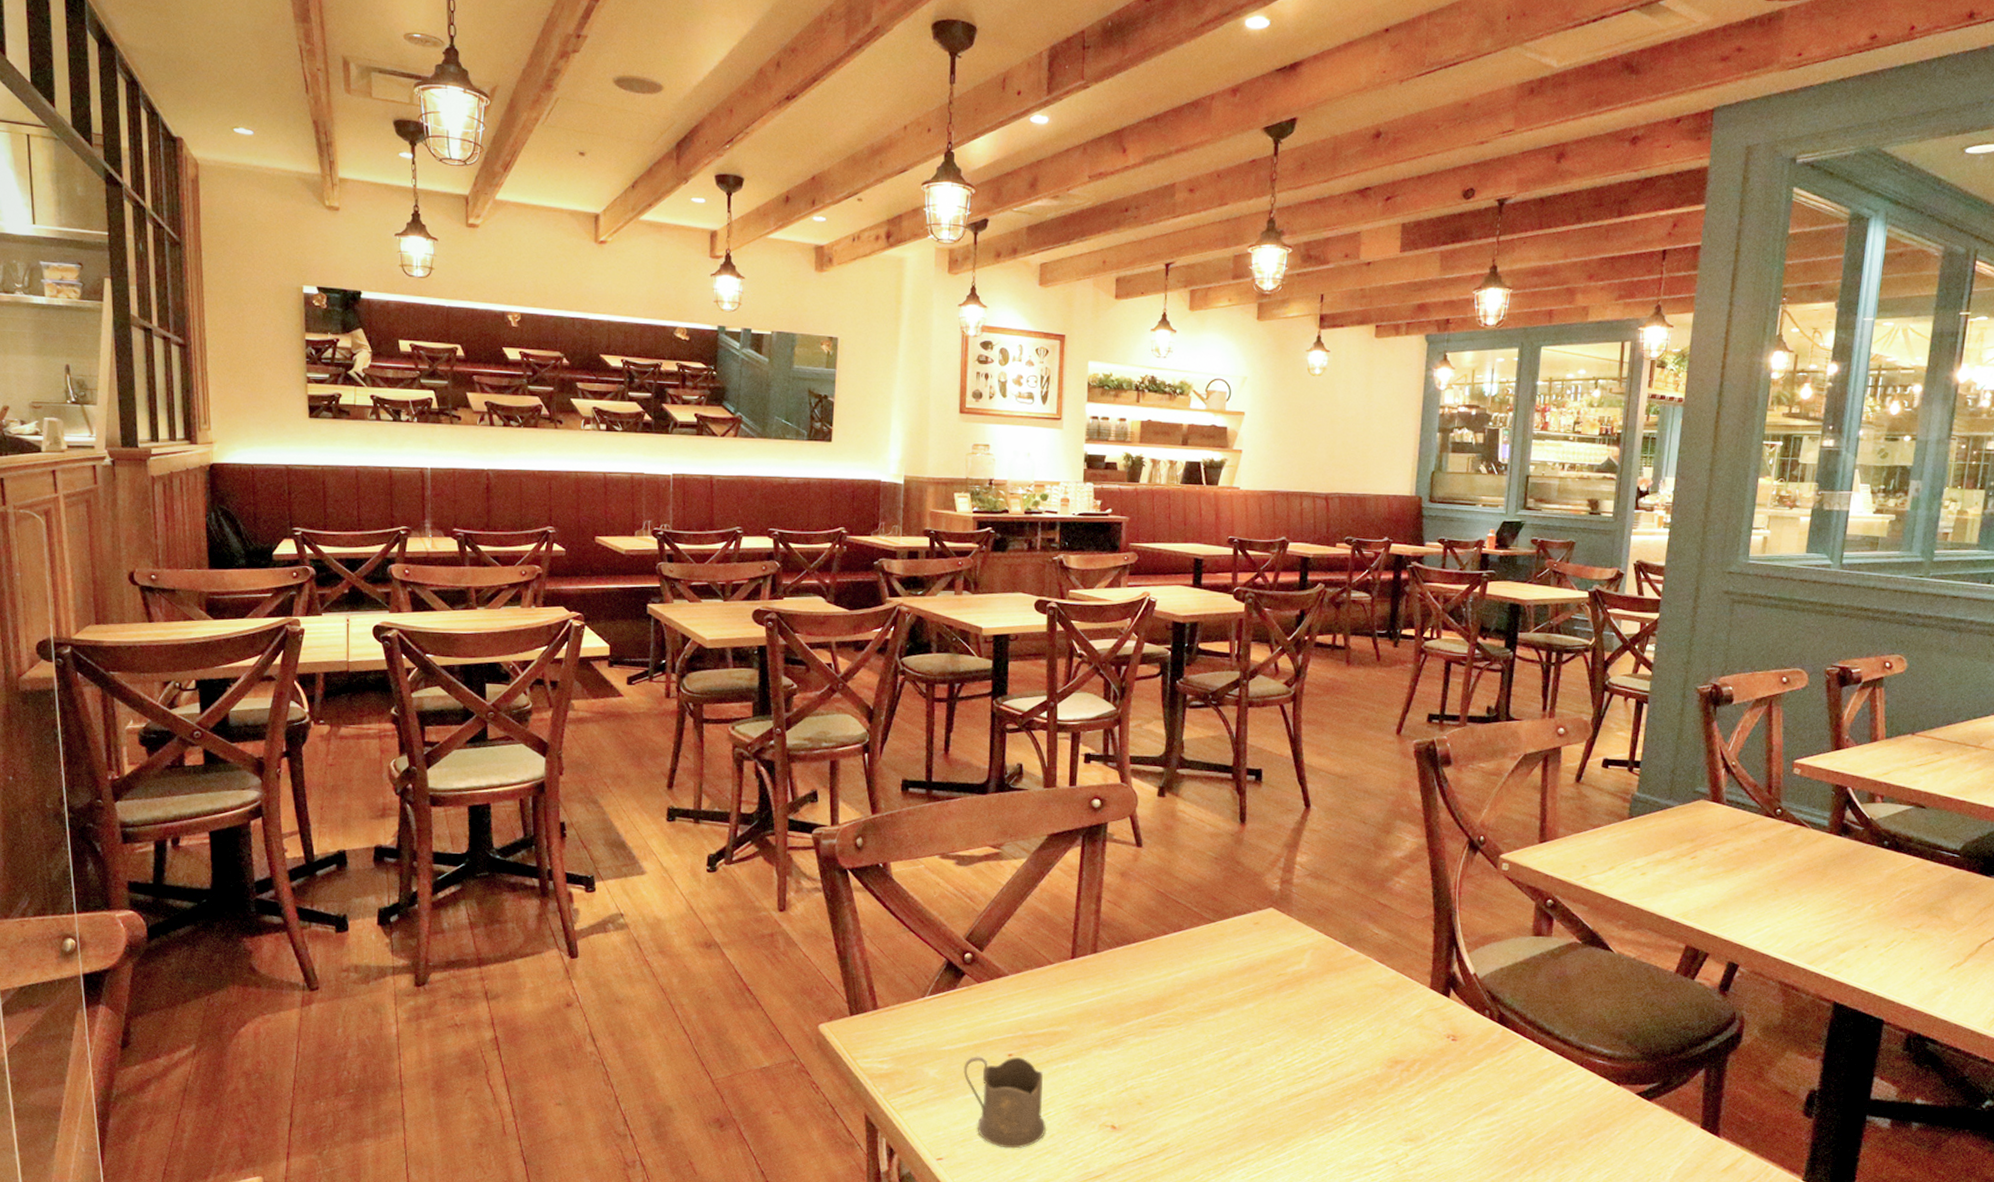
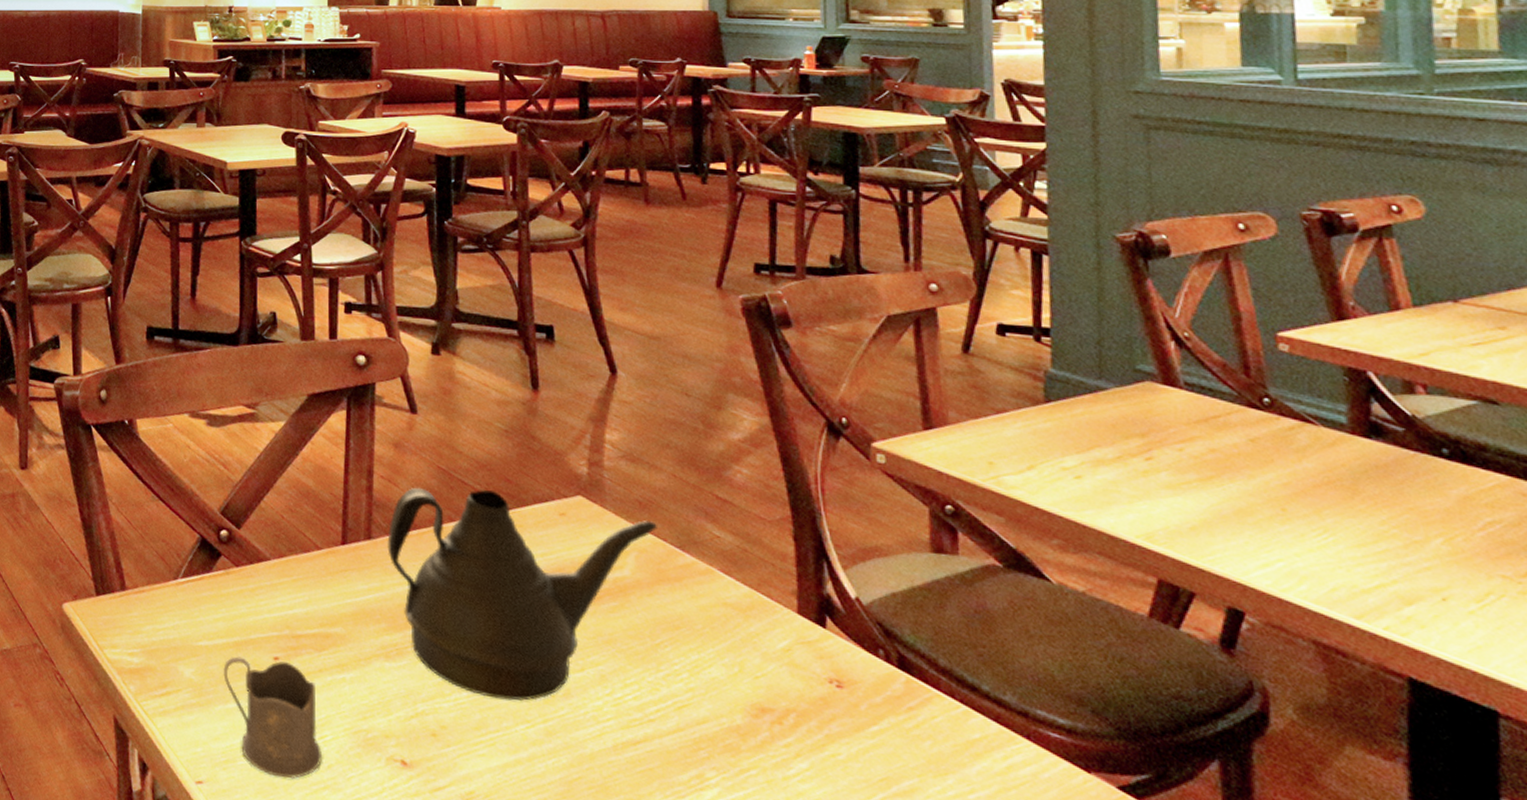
teapot: none [1110,906,1331,1072] -> present [387,487,657,702]

